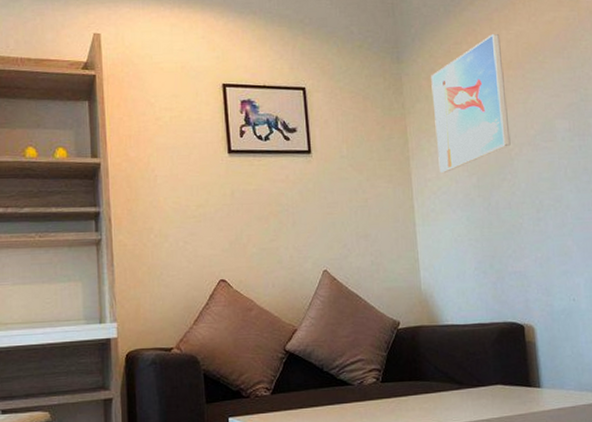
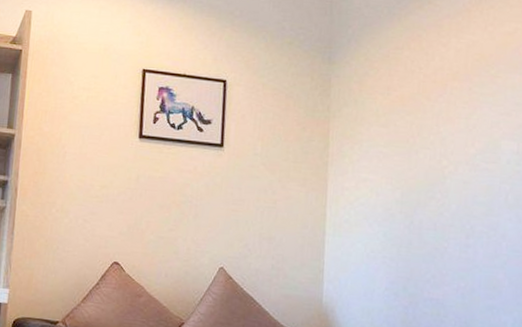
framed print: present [431,33,511,173] -> none [359,41,448,183]

